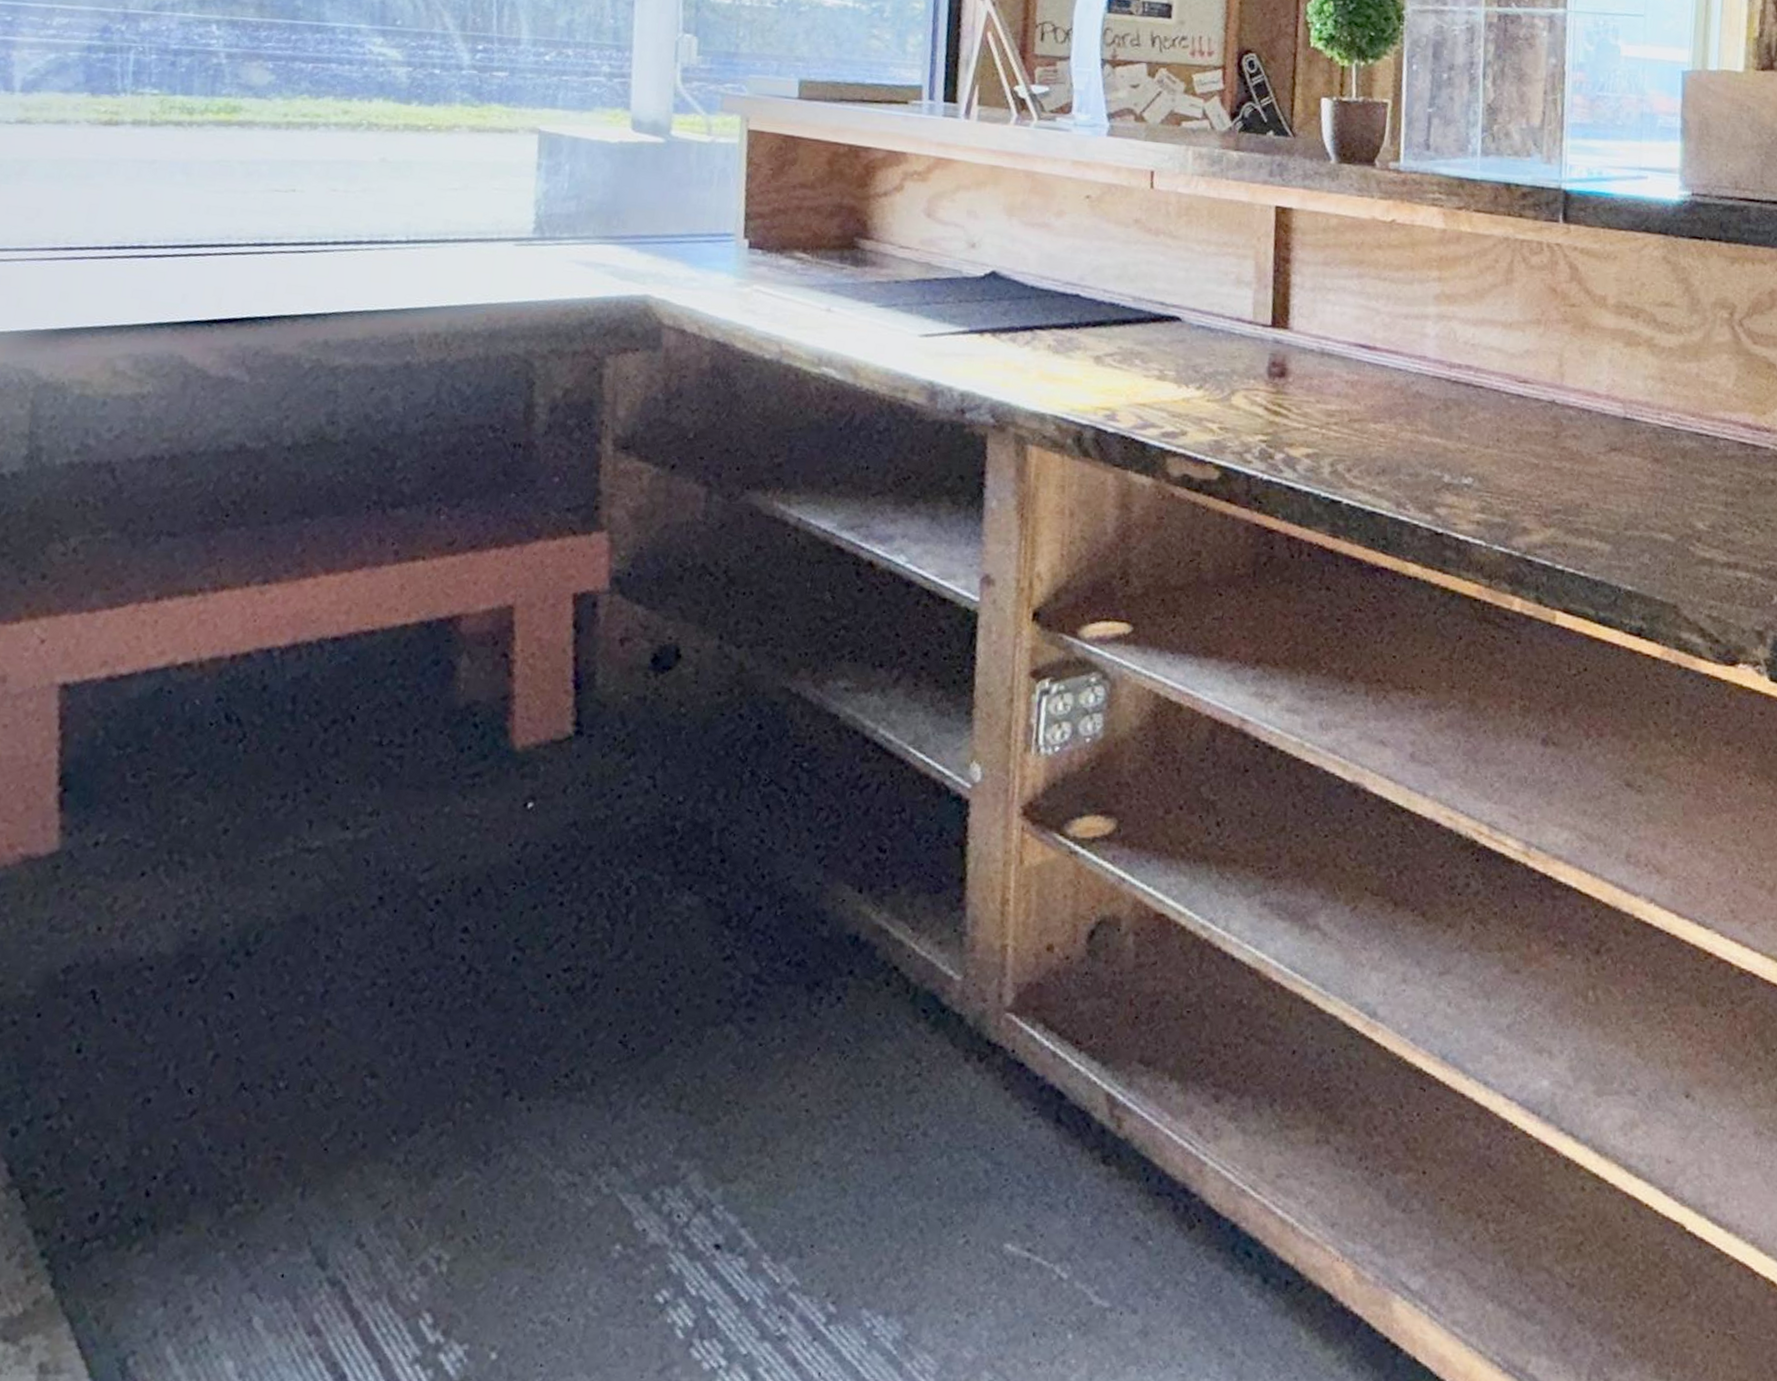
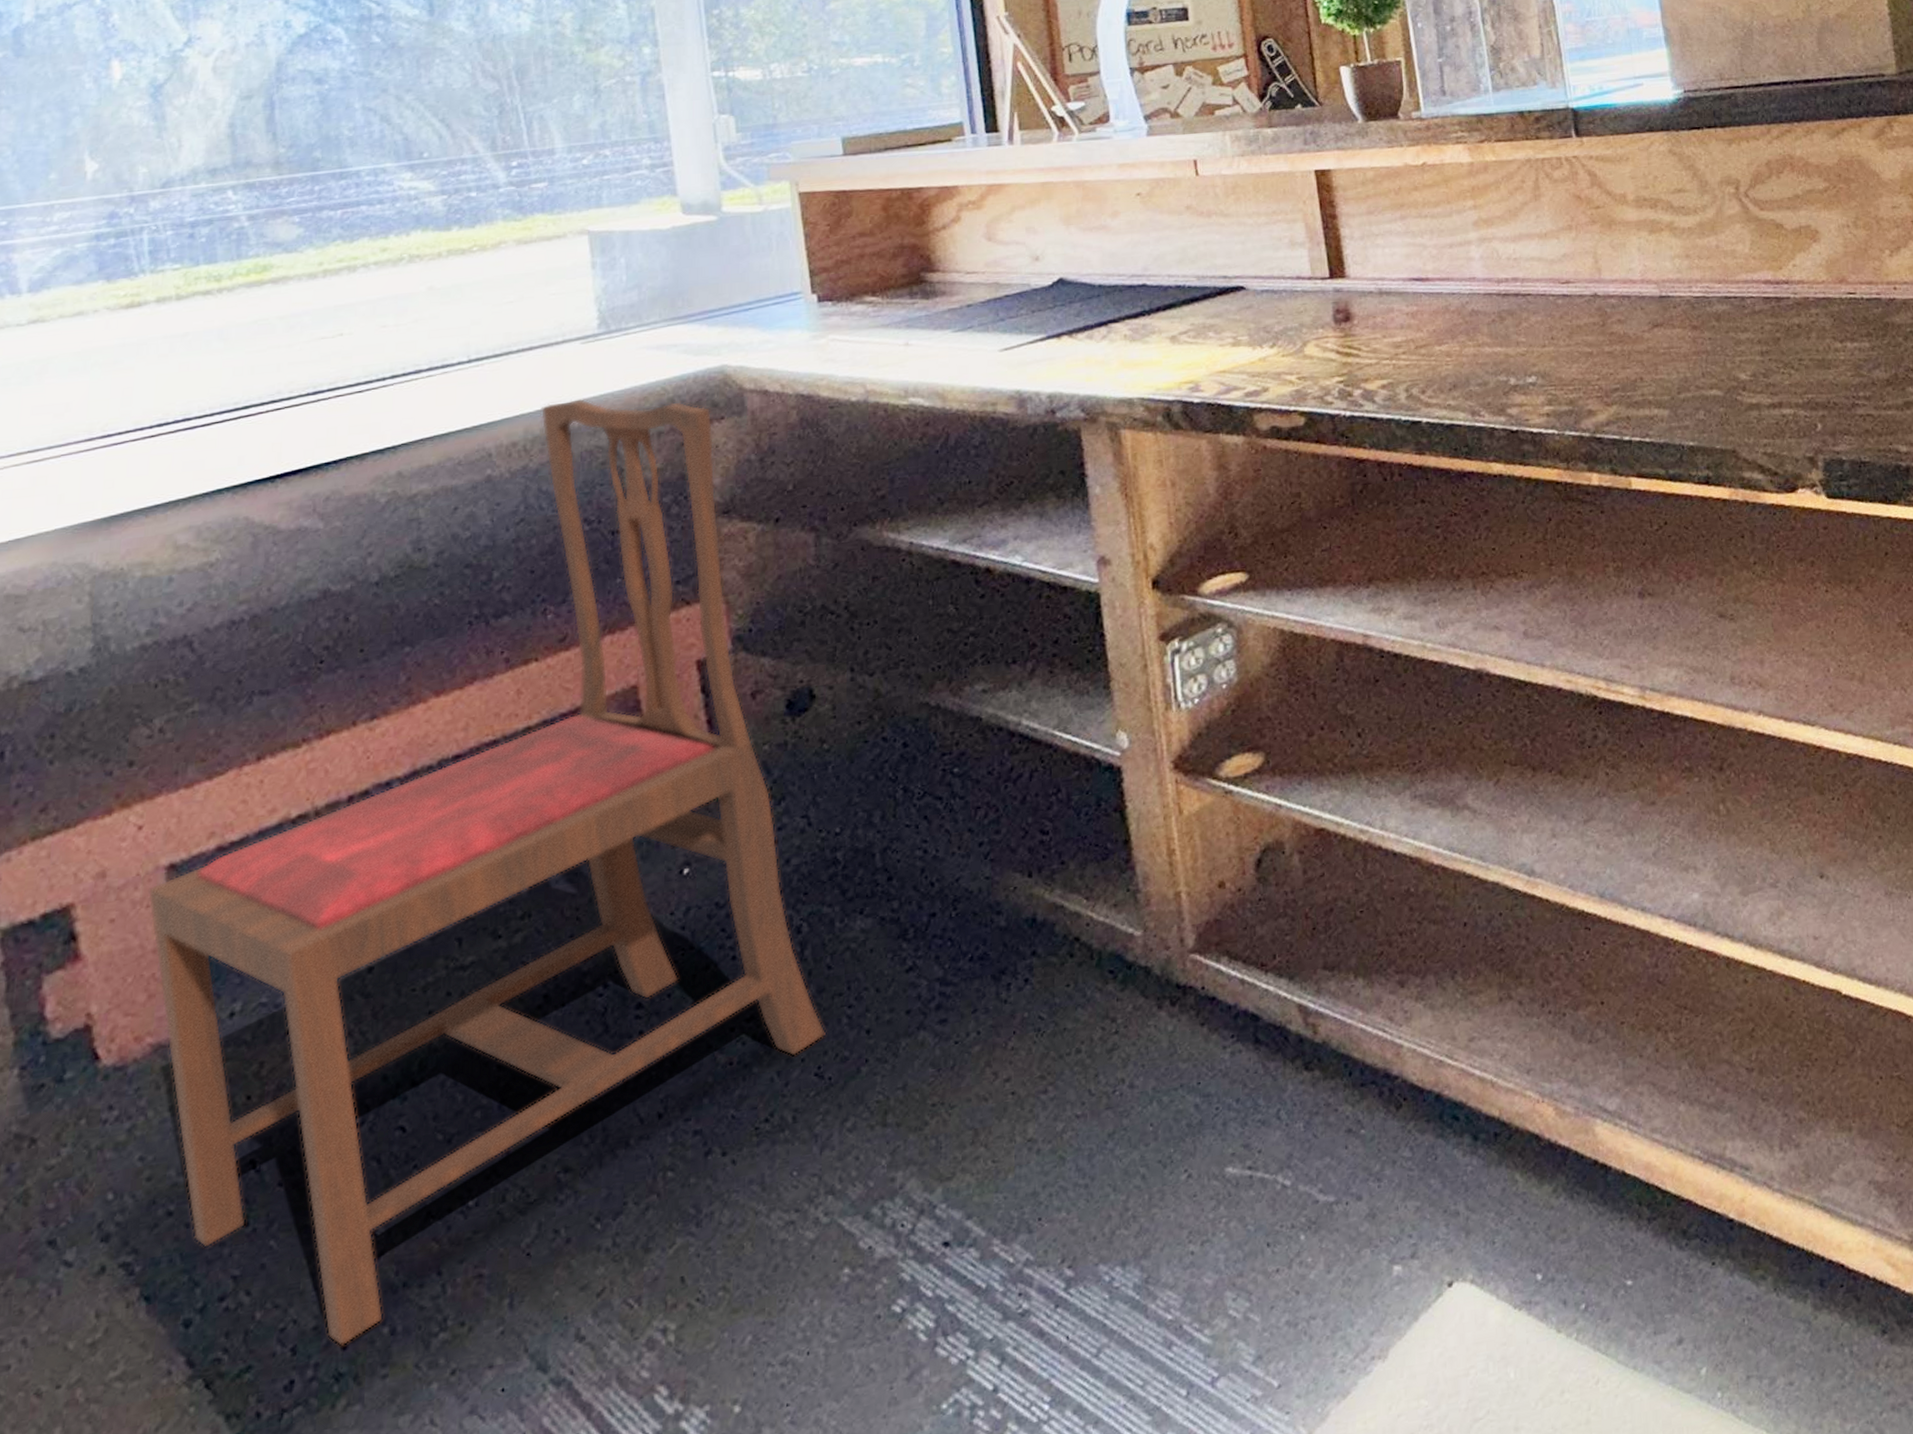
dining chair: none [31,299,637,1193] -> present [147,398,826,1347]

